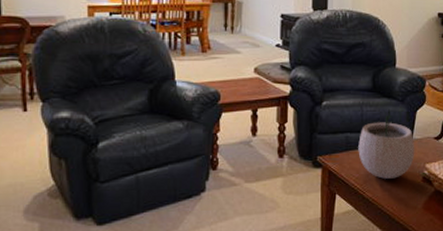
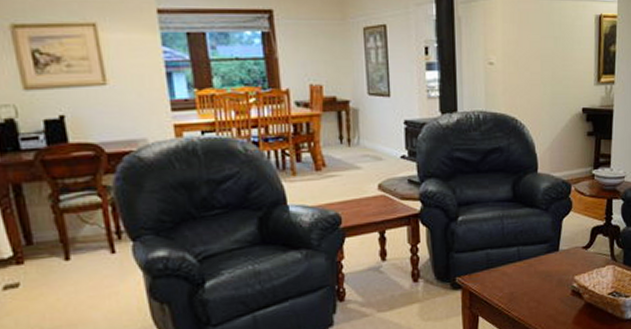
plant pot: present [358,109,415,179] -> none [500,220,563,296]

